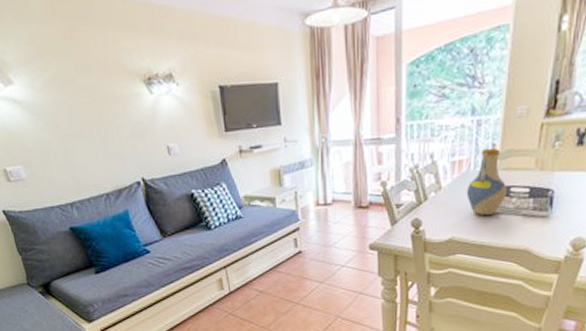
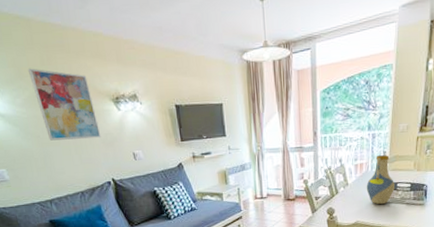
wall art: none [47,44,130,132] -> present [27,68,102,141]

